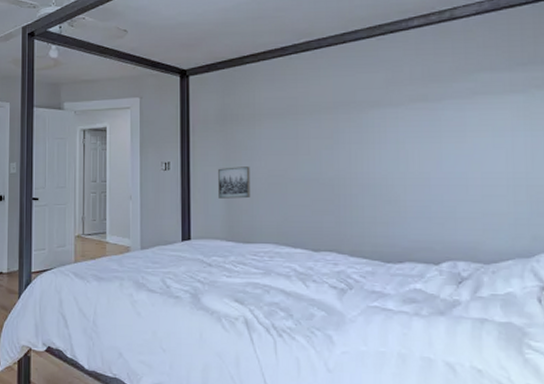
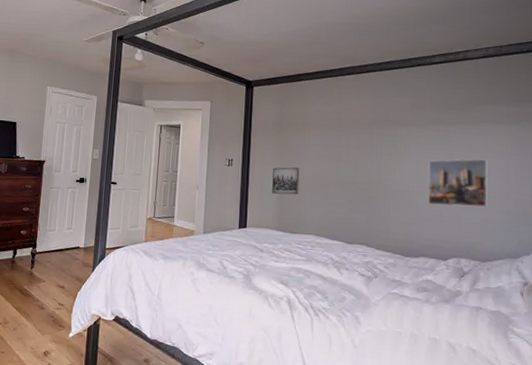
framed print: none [410,139,489,200] -> present [428,159,488,207]

